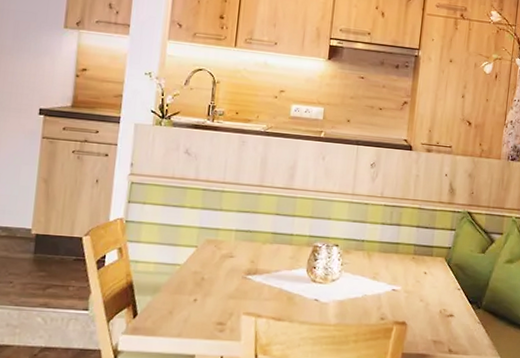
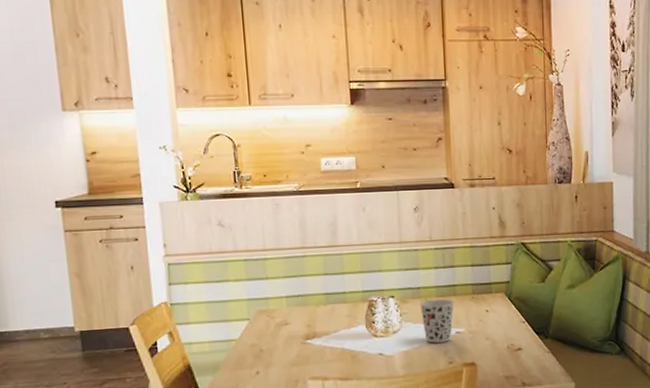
cup: none [361,253,395,298] -> present [419,299,454,343]

